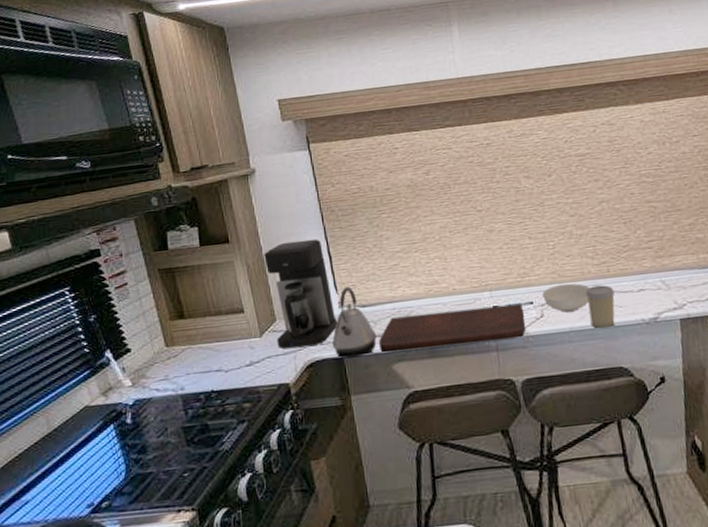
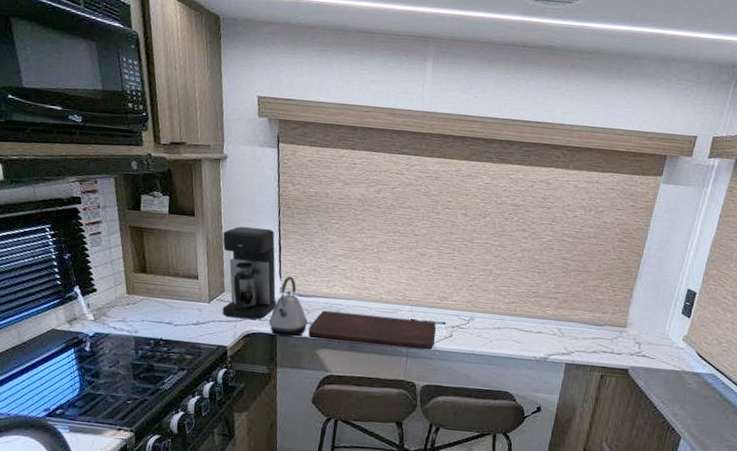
bowl: present [542,283,590,313] -> none [455,312,497,338]
cup: present [585,285,615,329] -> none [490,320,516,358]

